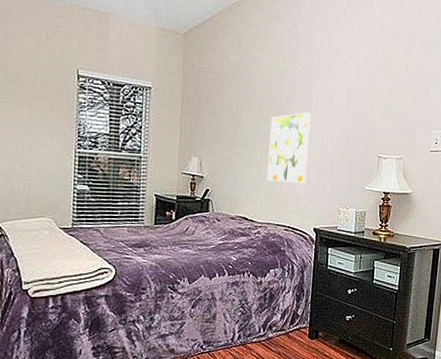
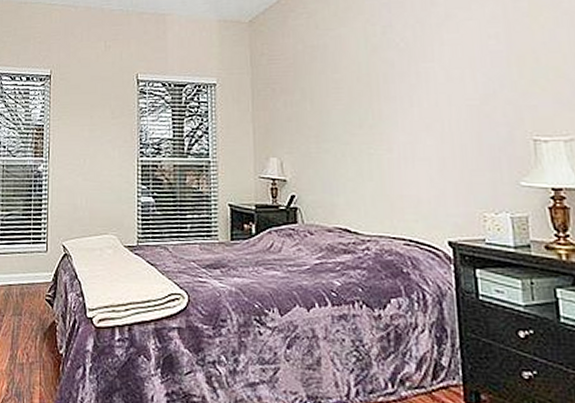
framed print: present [267,112,311,184] -> none [366,92,428,182]

